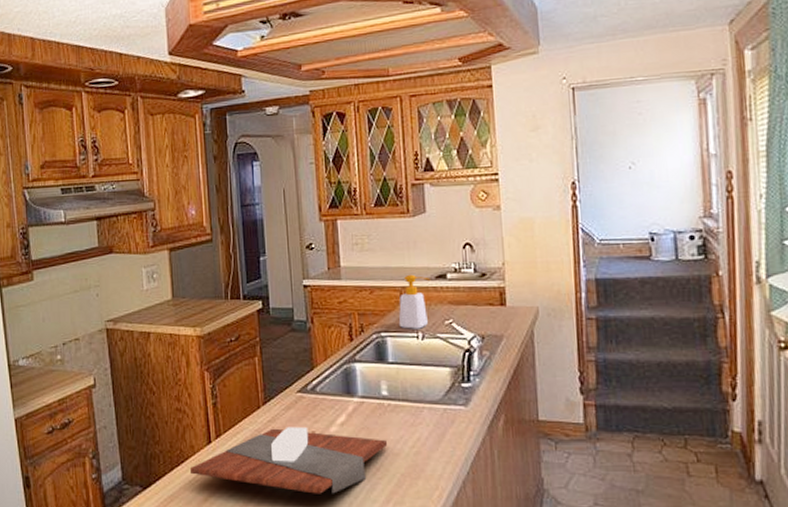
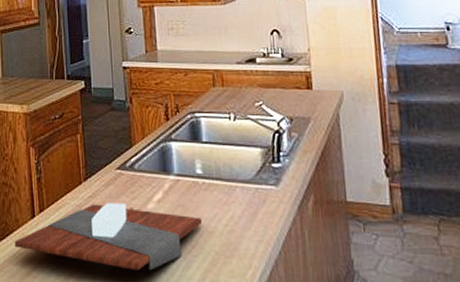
soap bottle: present [398,274,431,329] -> none [211,58,241,110]

